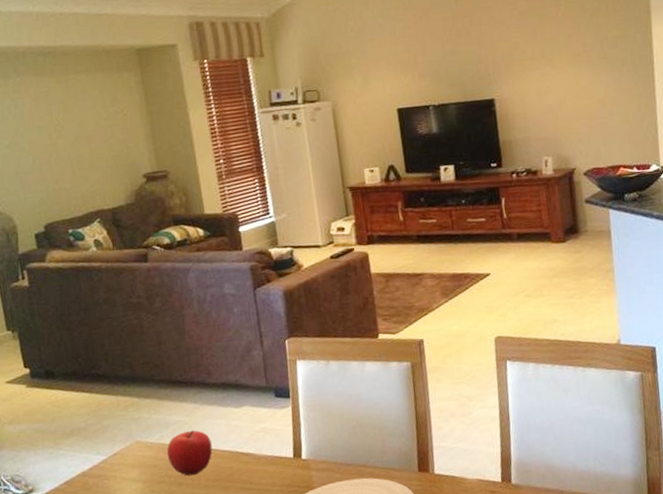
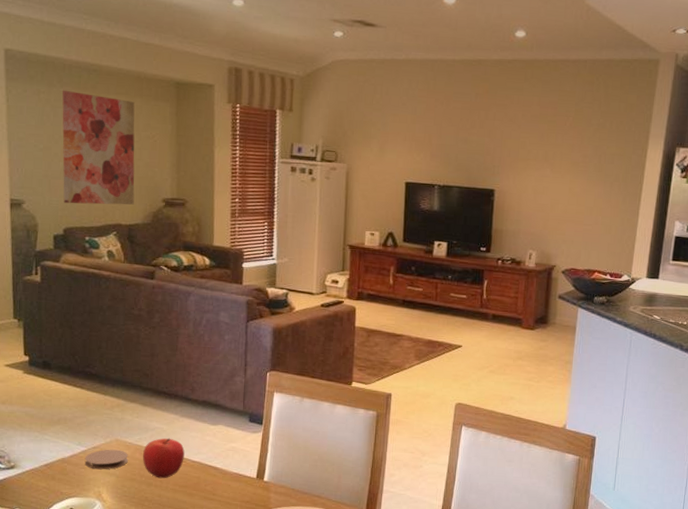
wall art: none [20,77,114,198] -> present [62,90,135,205]
coaster: none [106,452,153,478] -> present [84,449,128,470]

